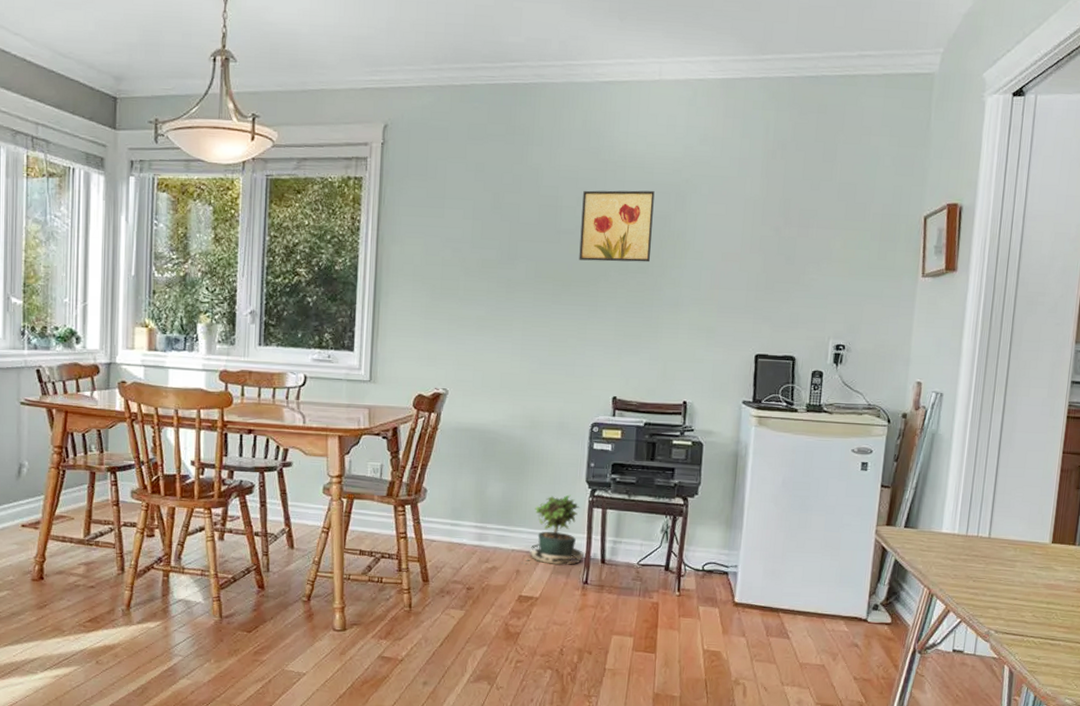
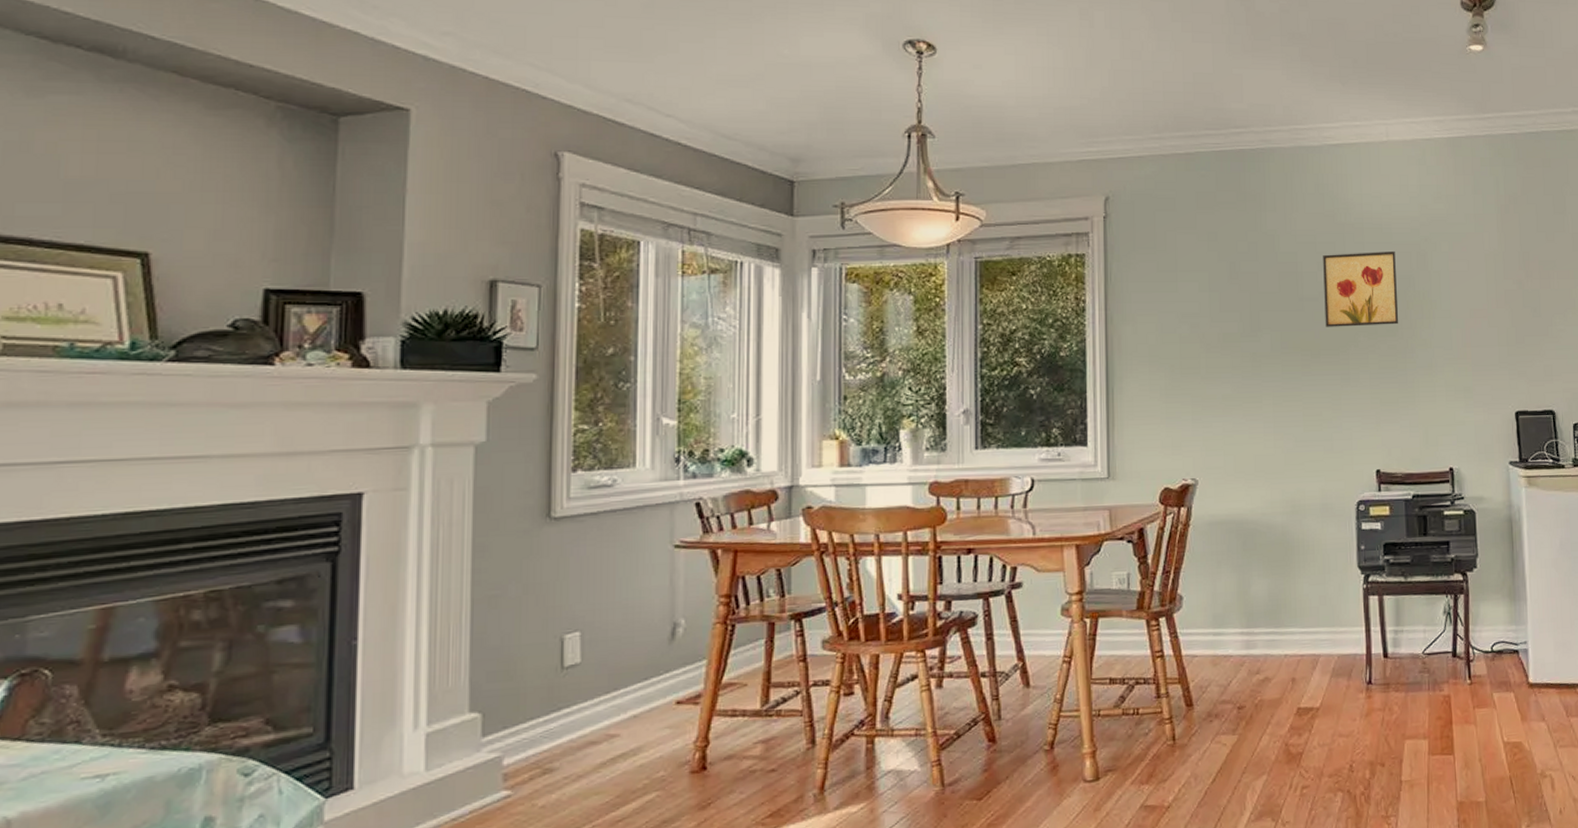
potted plant: present [522,494,584,565] -> none [1297,583,1364,670]

